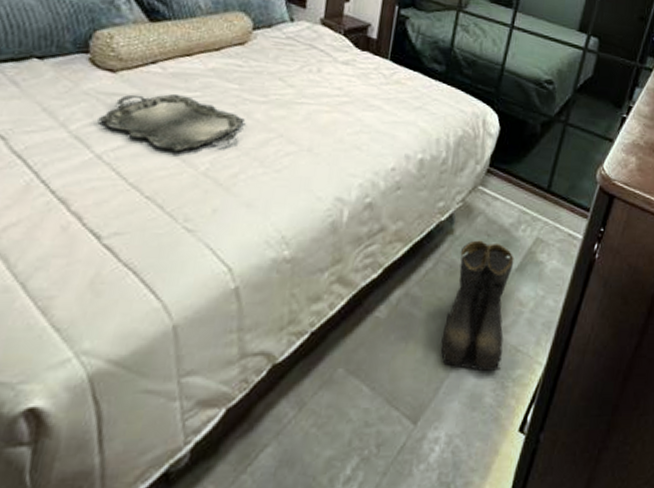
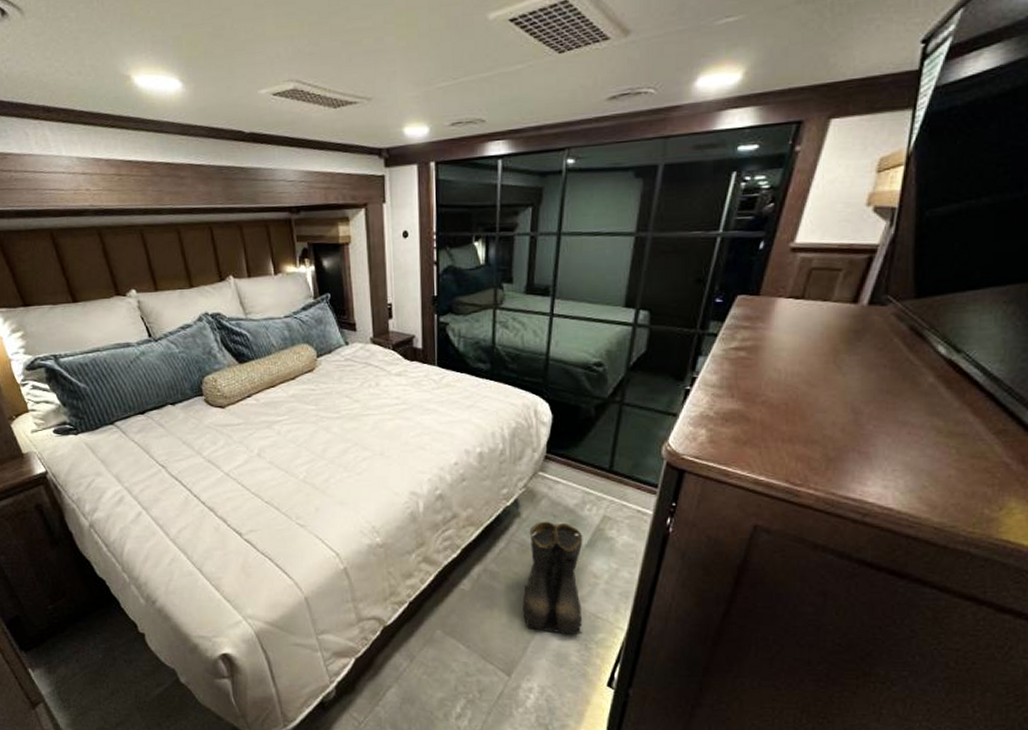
serving tray: present [98,93,245,152] -> none [220,419,325,465]

